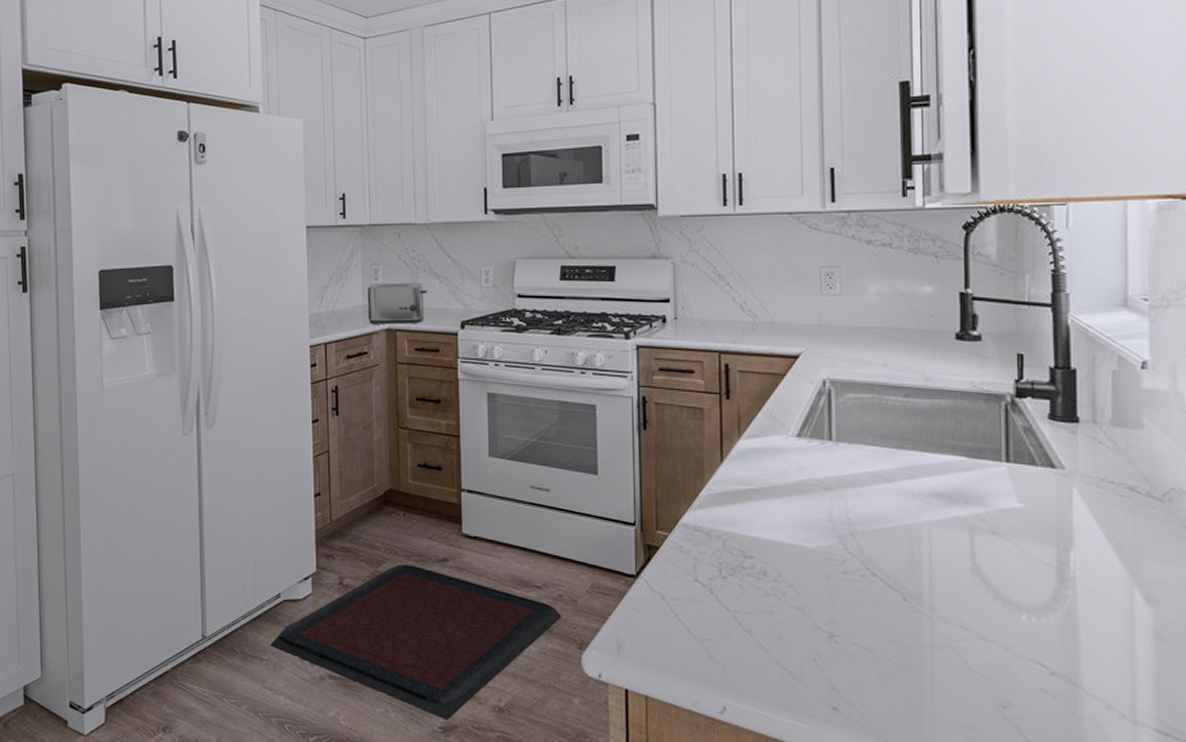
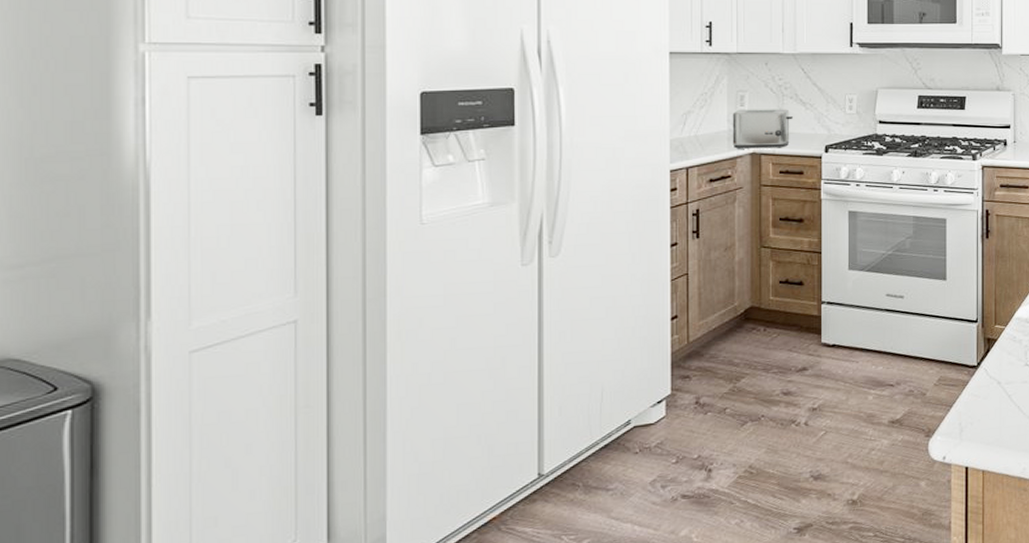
doormat: present [270,564,561,719] -> none [618,377,911,520]

